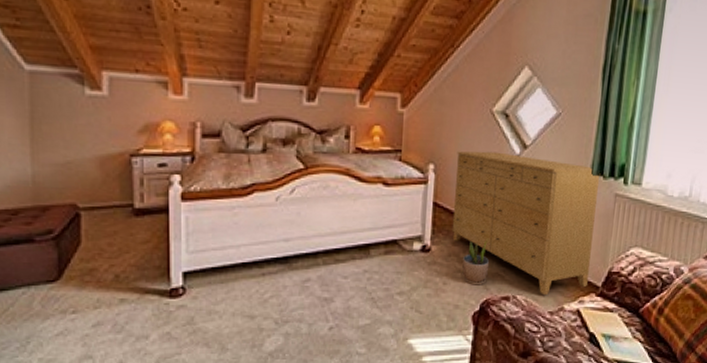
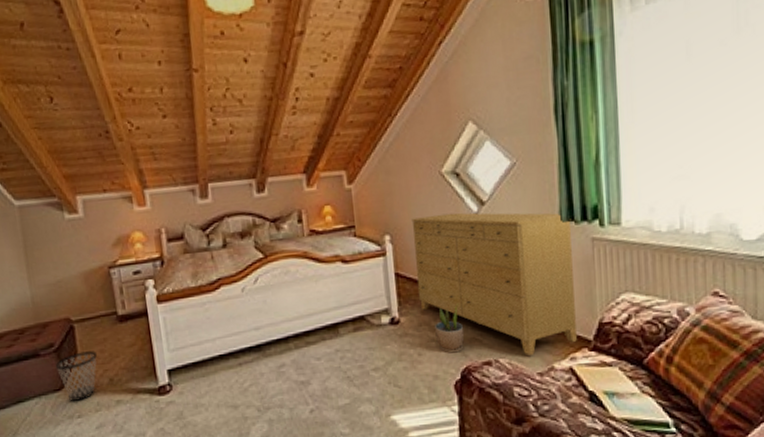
wastebasket: none [52,242,103,295] -> present [55,351,97,401]

